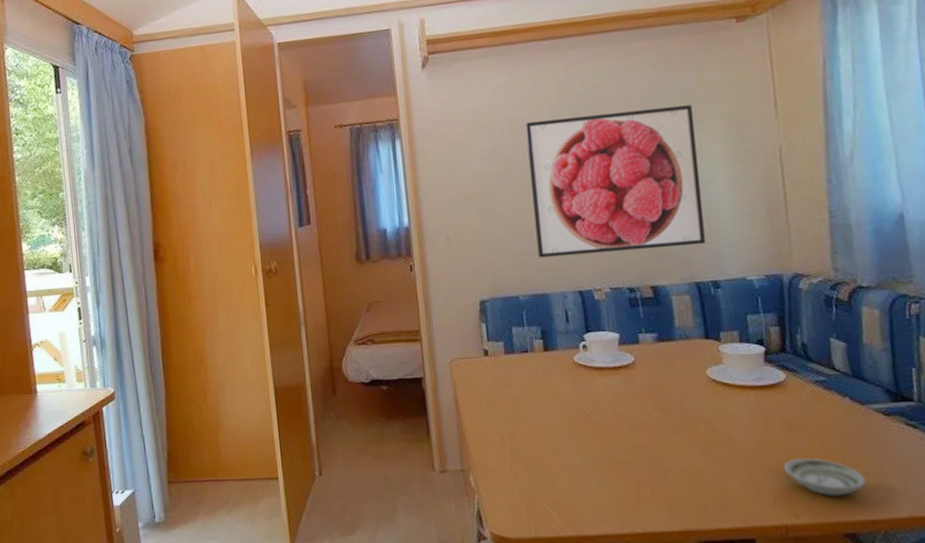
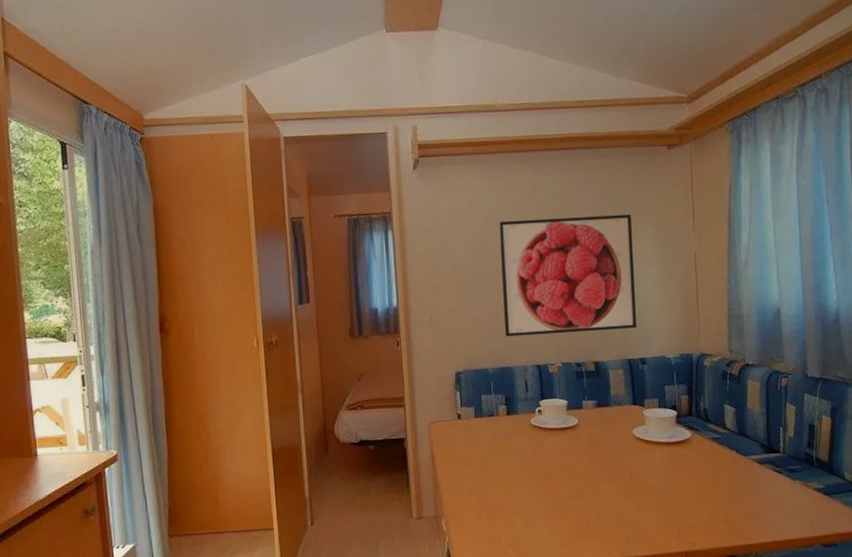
saucer: present [783,457,866,497] -> none [686,498,744,528]

